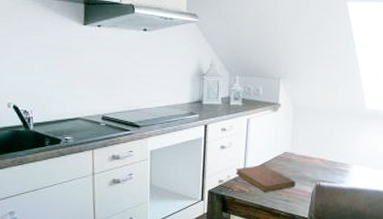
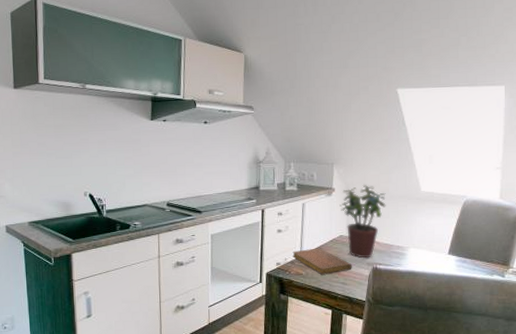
potted plant: none [285,100,332,176] -> present [339,184,386,258]

